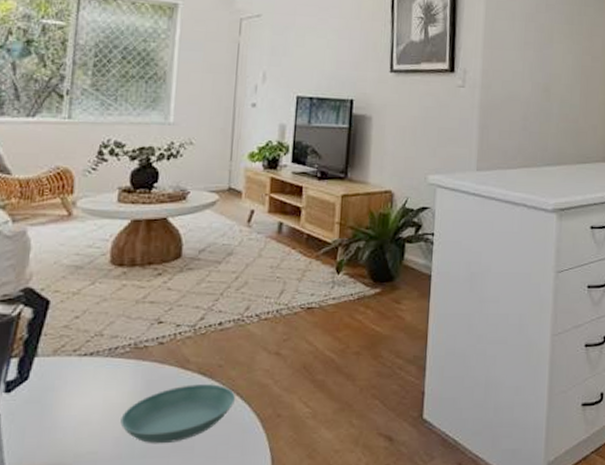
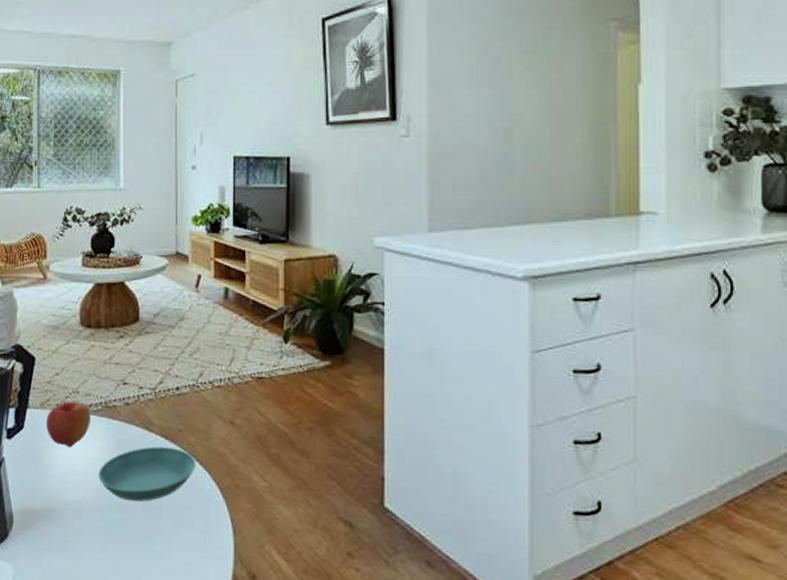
apple: none [59,344,116,394] -> present [47,401,90,447]

